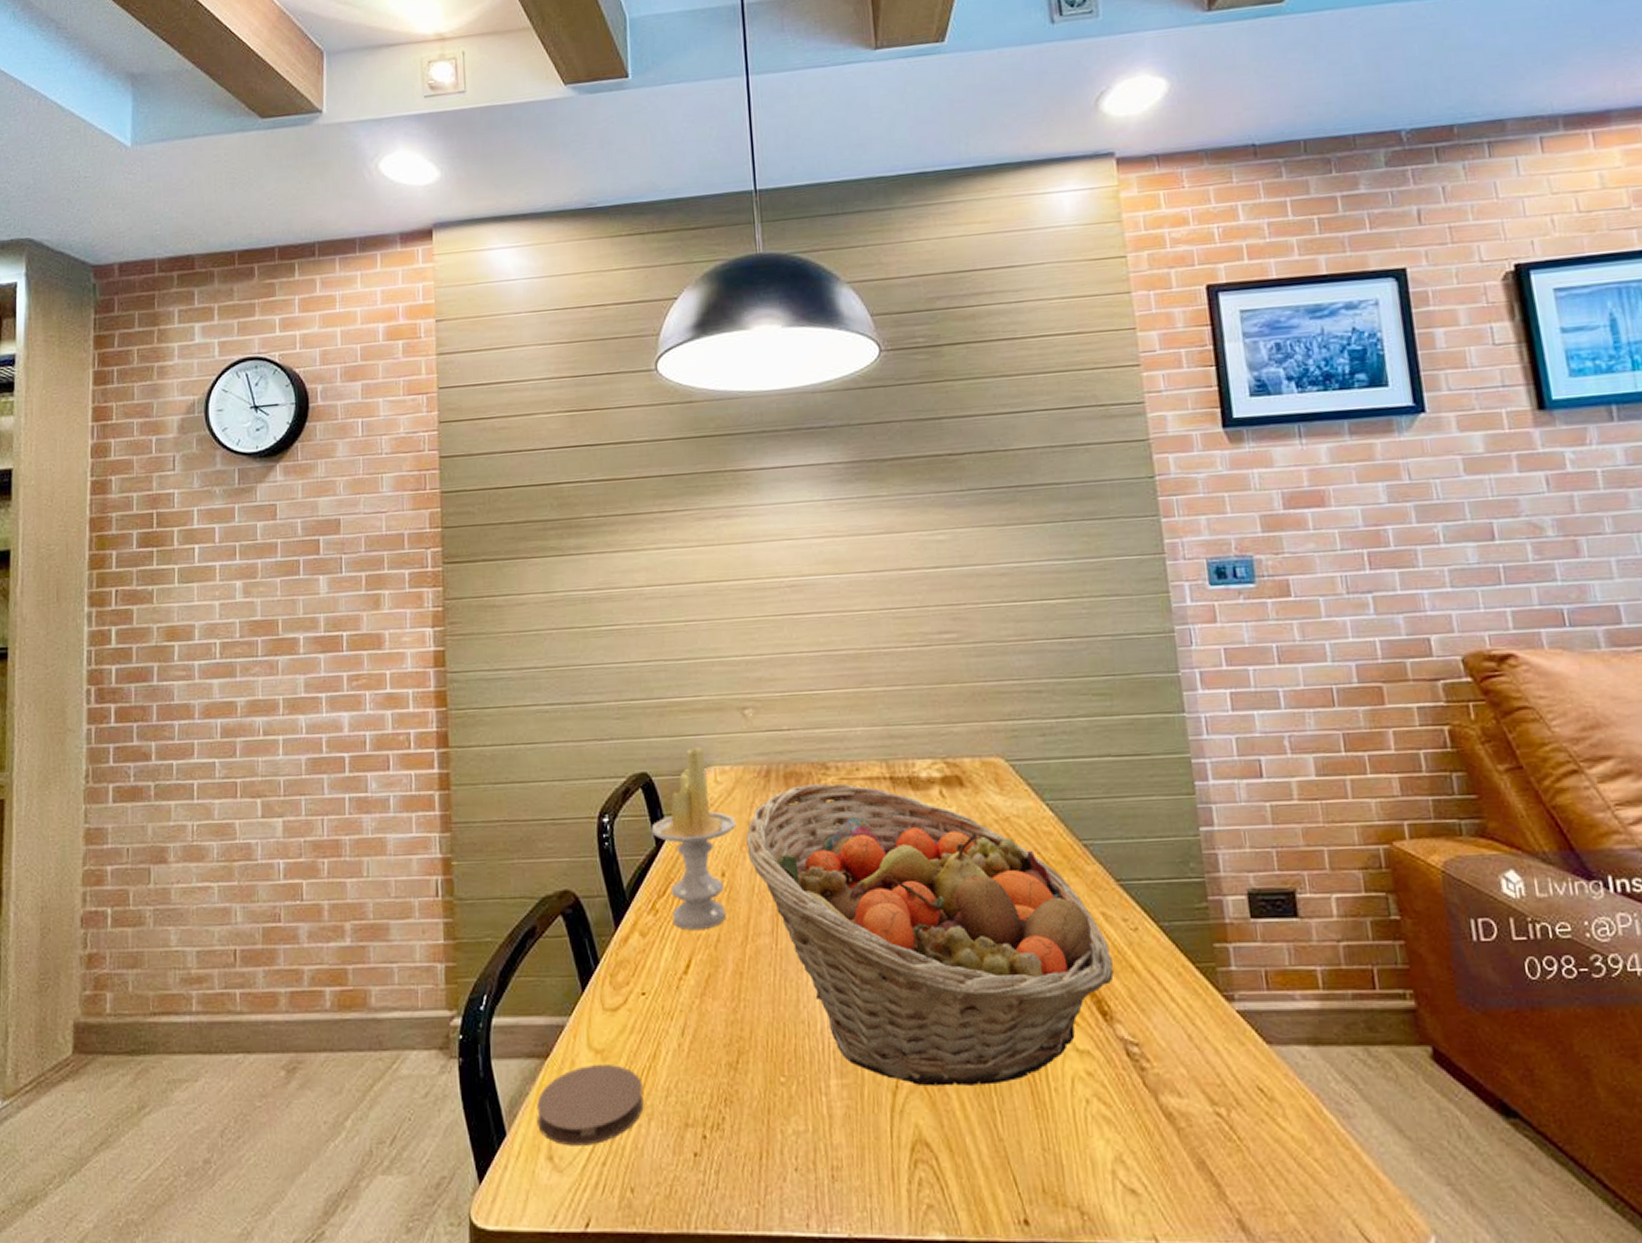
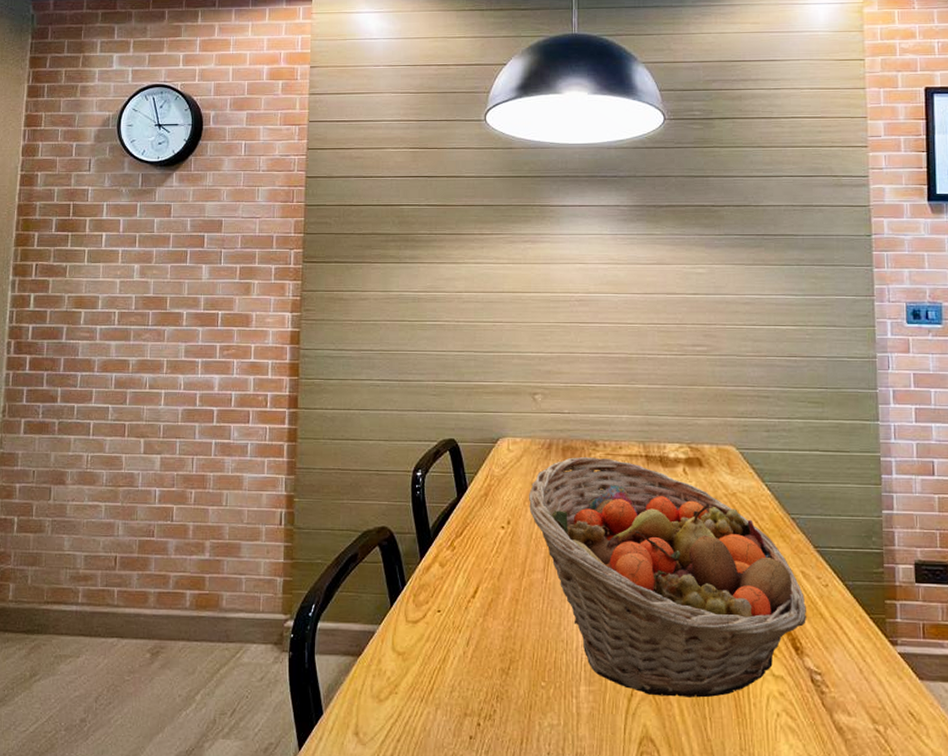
coaster: present [537,1065,644,1146] -> none [349,664,433,726]
candle: present [651,747,736,931] -> none [454,422,522,565]

